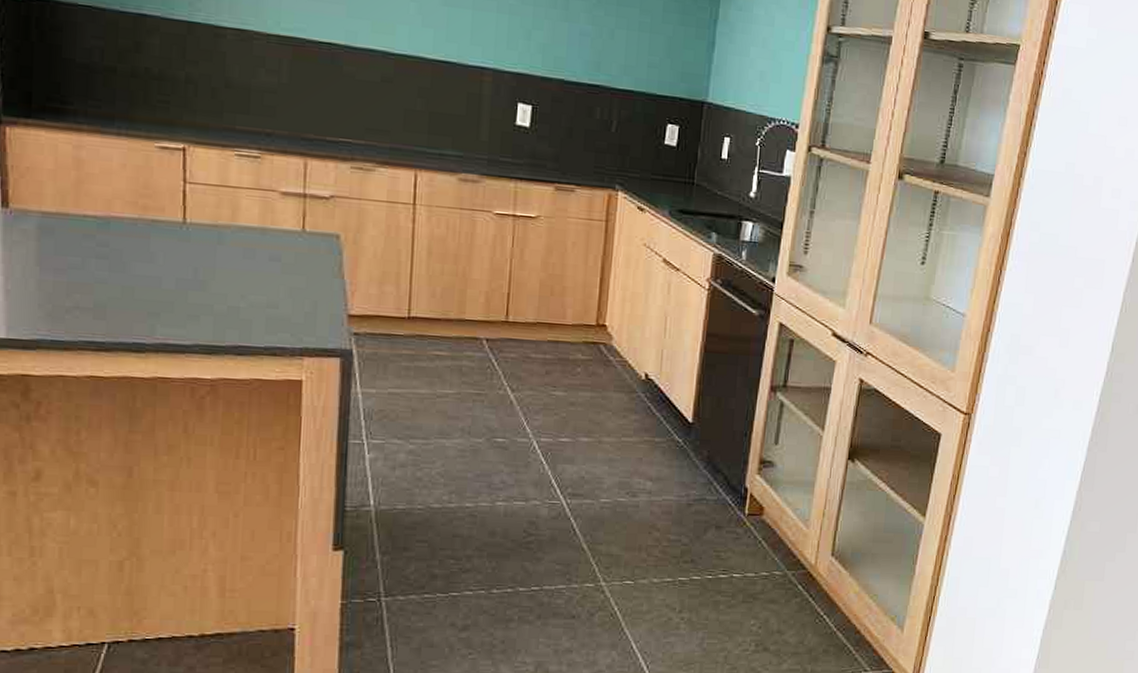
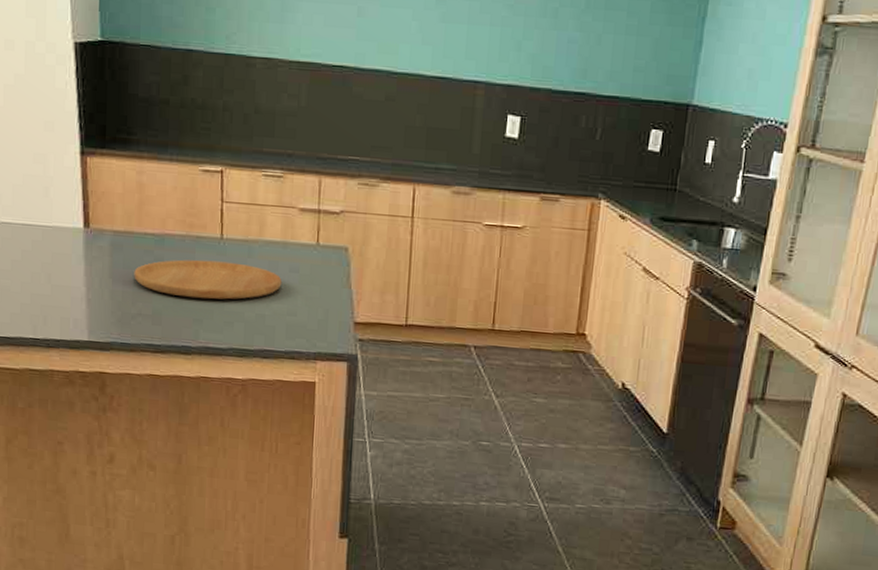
cutting board: none [69,245,260,291] -> present [134,259,282,300]

